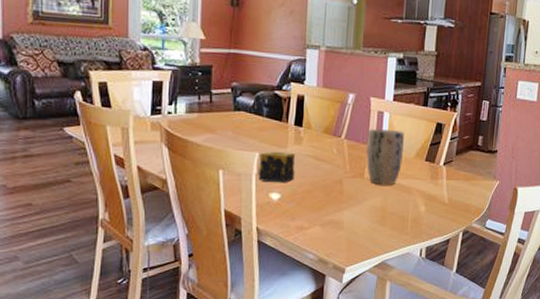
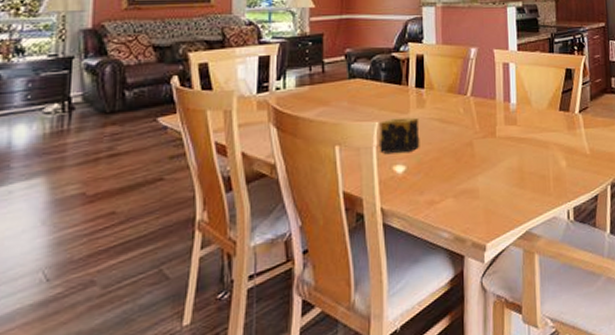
plant pot: present [366,129,404,185] -> none [494,81,535,142]

